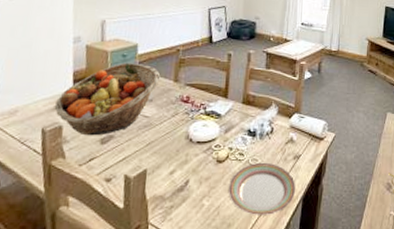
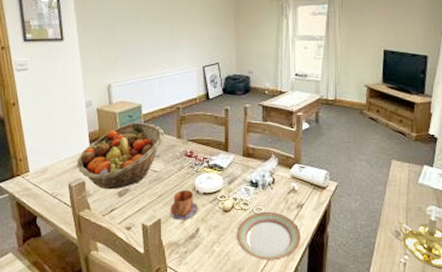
mug: none [157,138,190,171] -> present [170,190,198,221]

